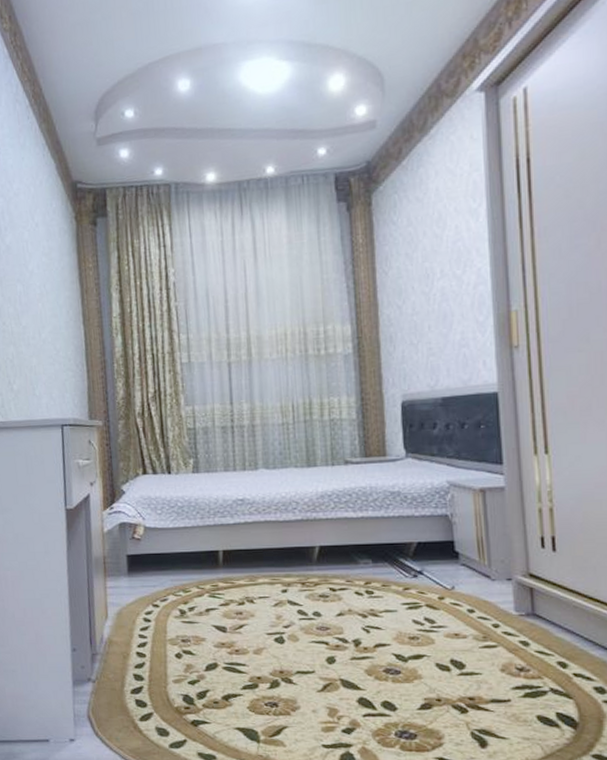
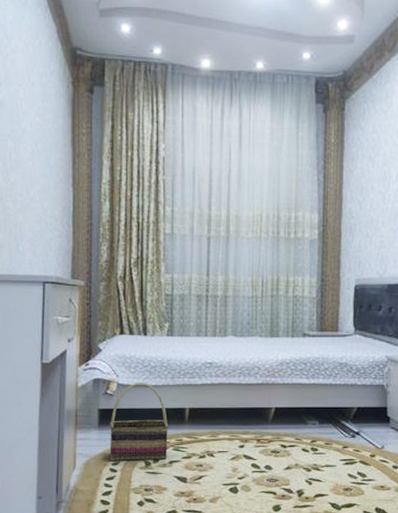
basket: none [139,524,203,611] -> present [109,383,169,462]

